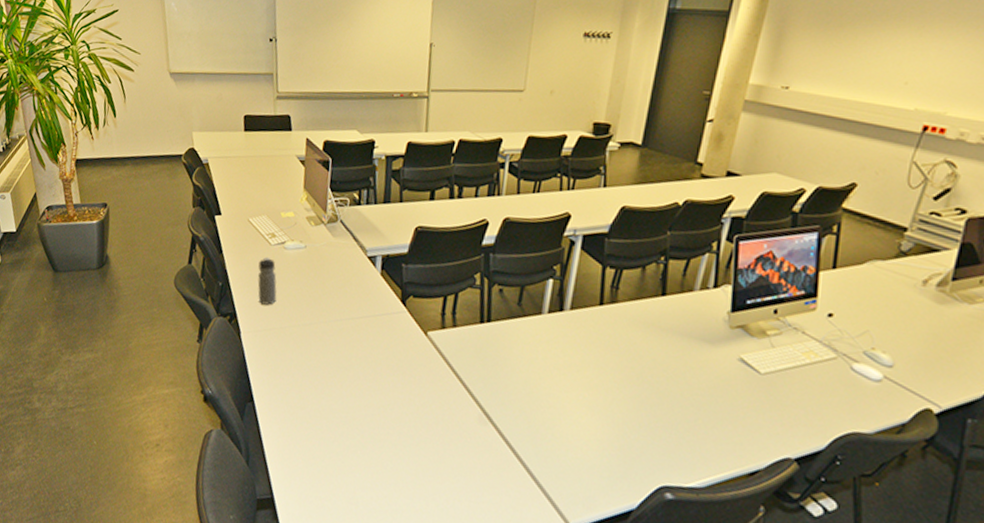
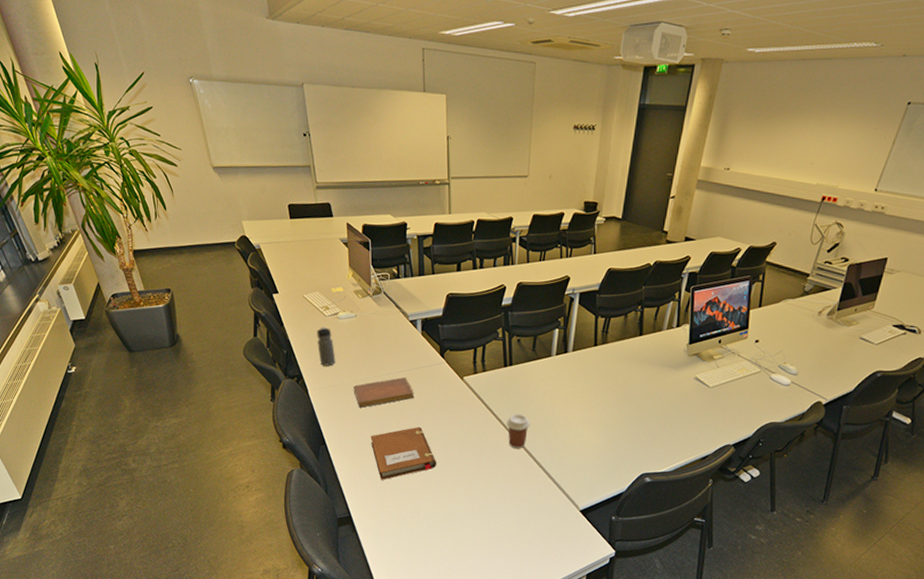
notebook: none [293,325,366,360] -> present [353,376,415,408]
notebook: none [307,390,386,456] -> present [370,426,437,480]
coffee cup: none [478,385,510,433] -> present [506,413,531,449]

